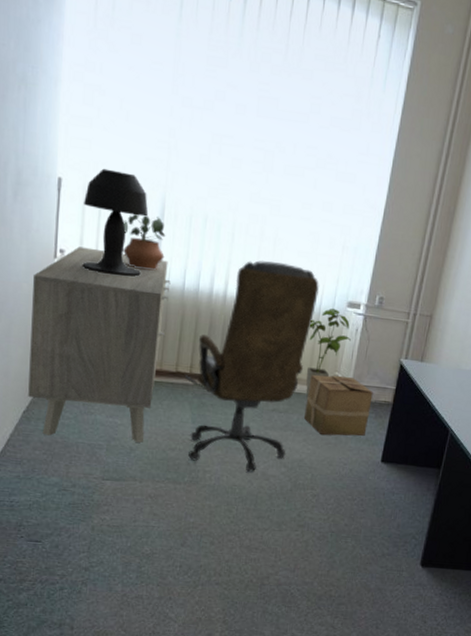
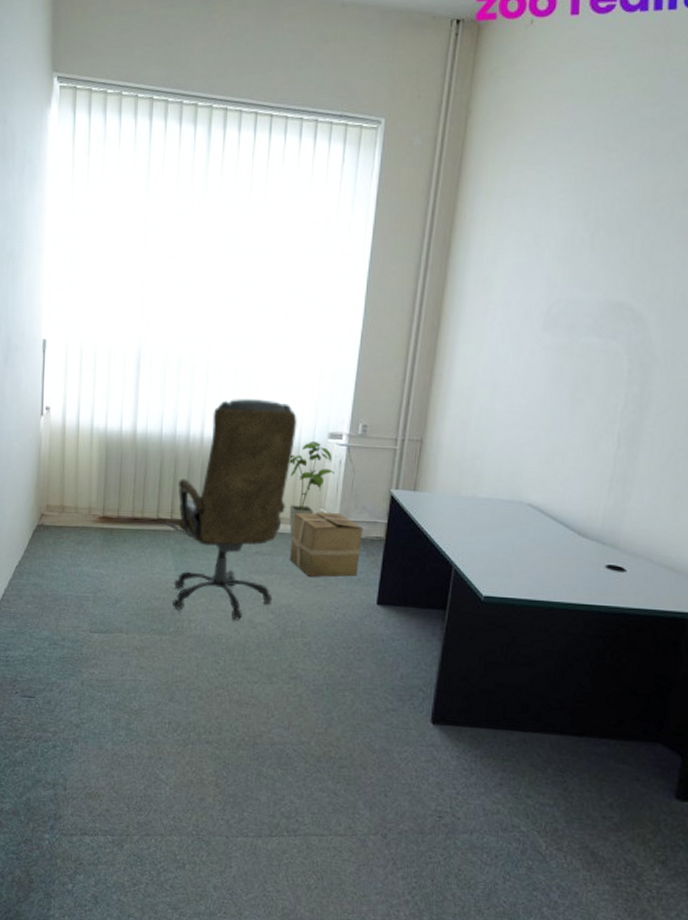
sideboard: present [28,246,171,443] -> none [20,402,149,593]
table lamp: present [82,168,149,277] -> none [66,326,126,428]
potted plant: present [123,214,166,271] -> none [103,366,143,419]

